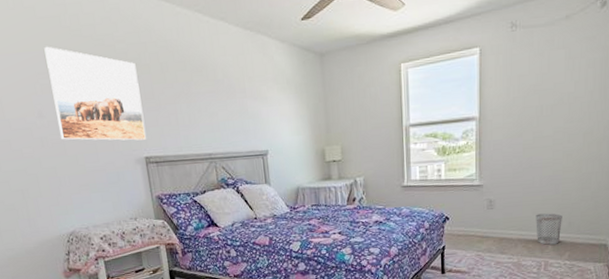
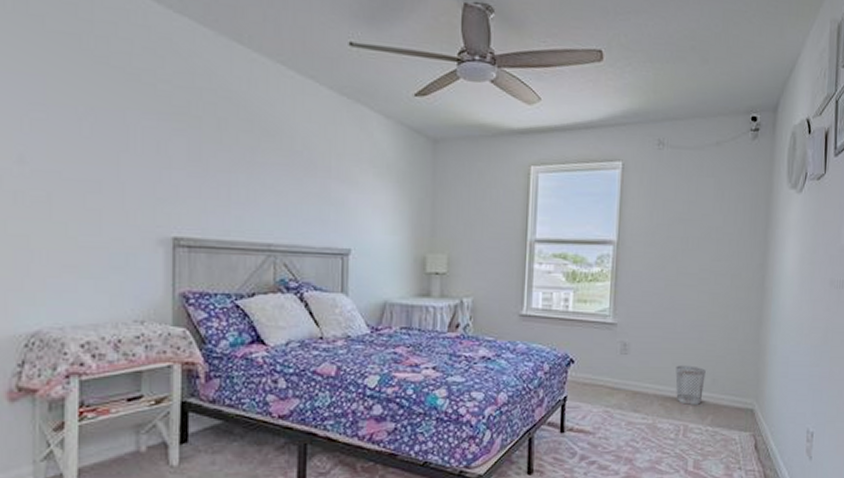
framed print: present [44,46,147,141] -> none [46,69,182,214]

